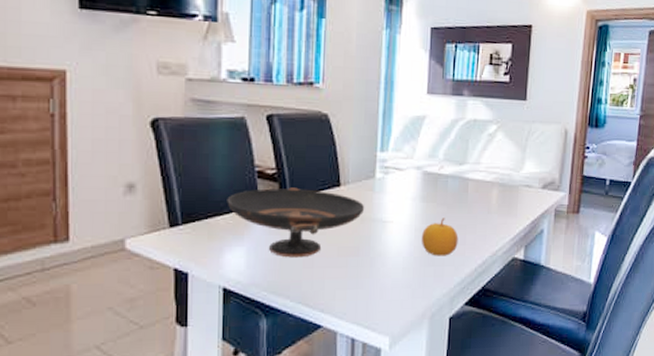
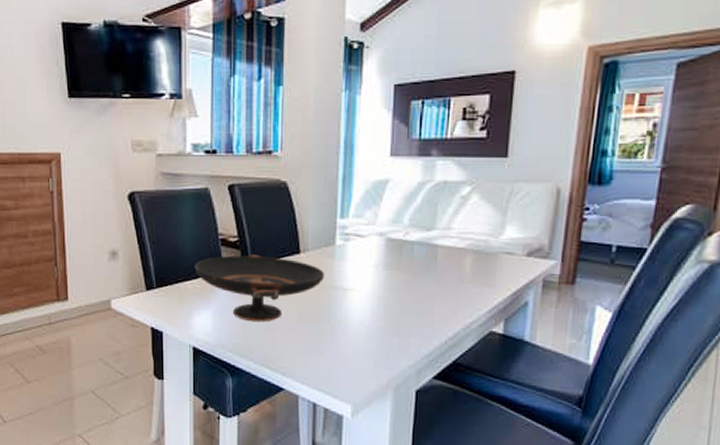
fruit: present [421,218,459,256] -> none [384,287,426,327]

